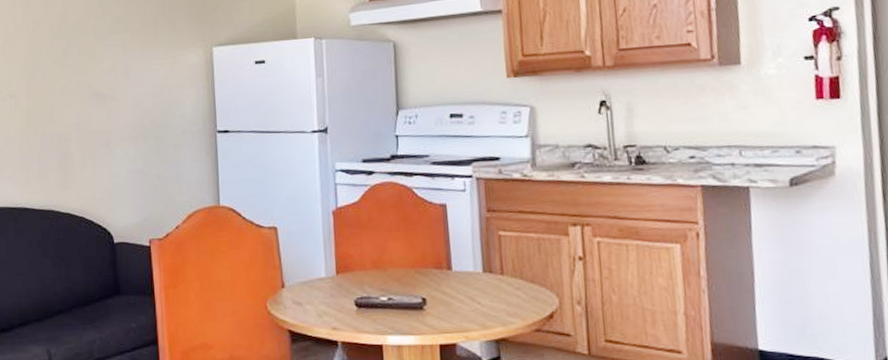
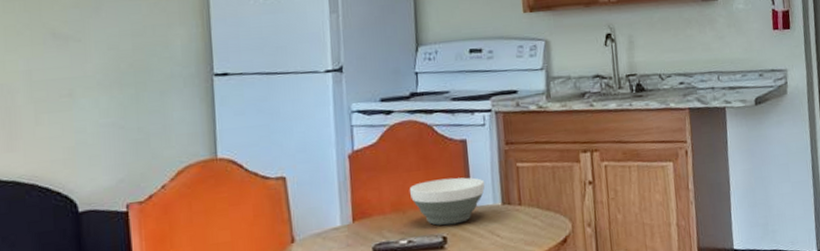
bowl: none [390,240,466,287] -> present [410,177,485,226]

